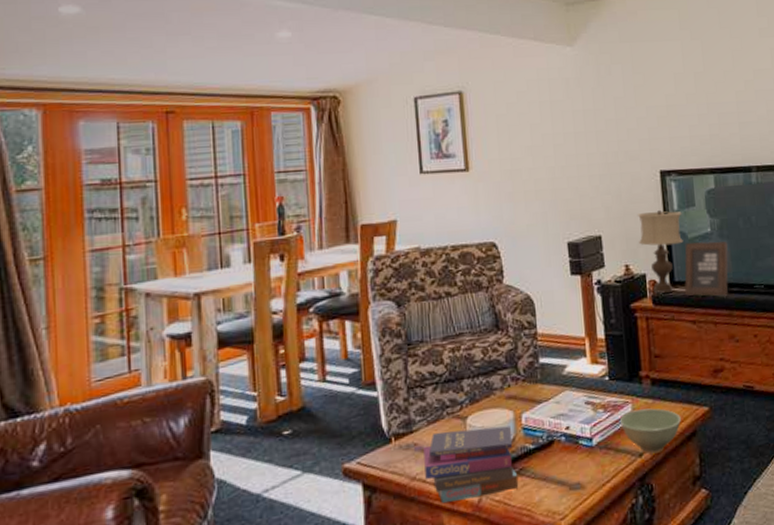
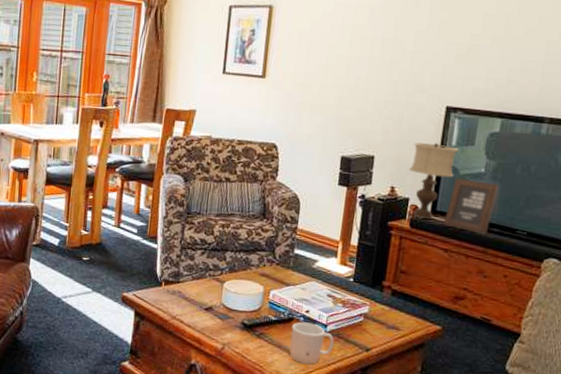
books: present [423,425,519,504] -> none [183,287,260,348]
mug: none [553,440,605,492] -> present [289,321,335,365]
bowl: present [619,408,681,454] -> none [354,312,413,353]

